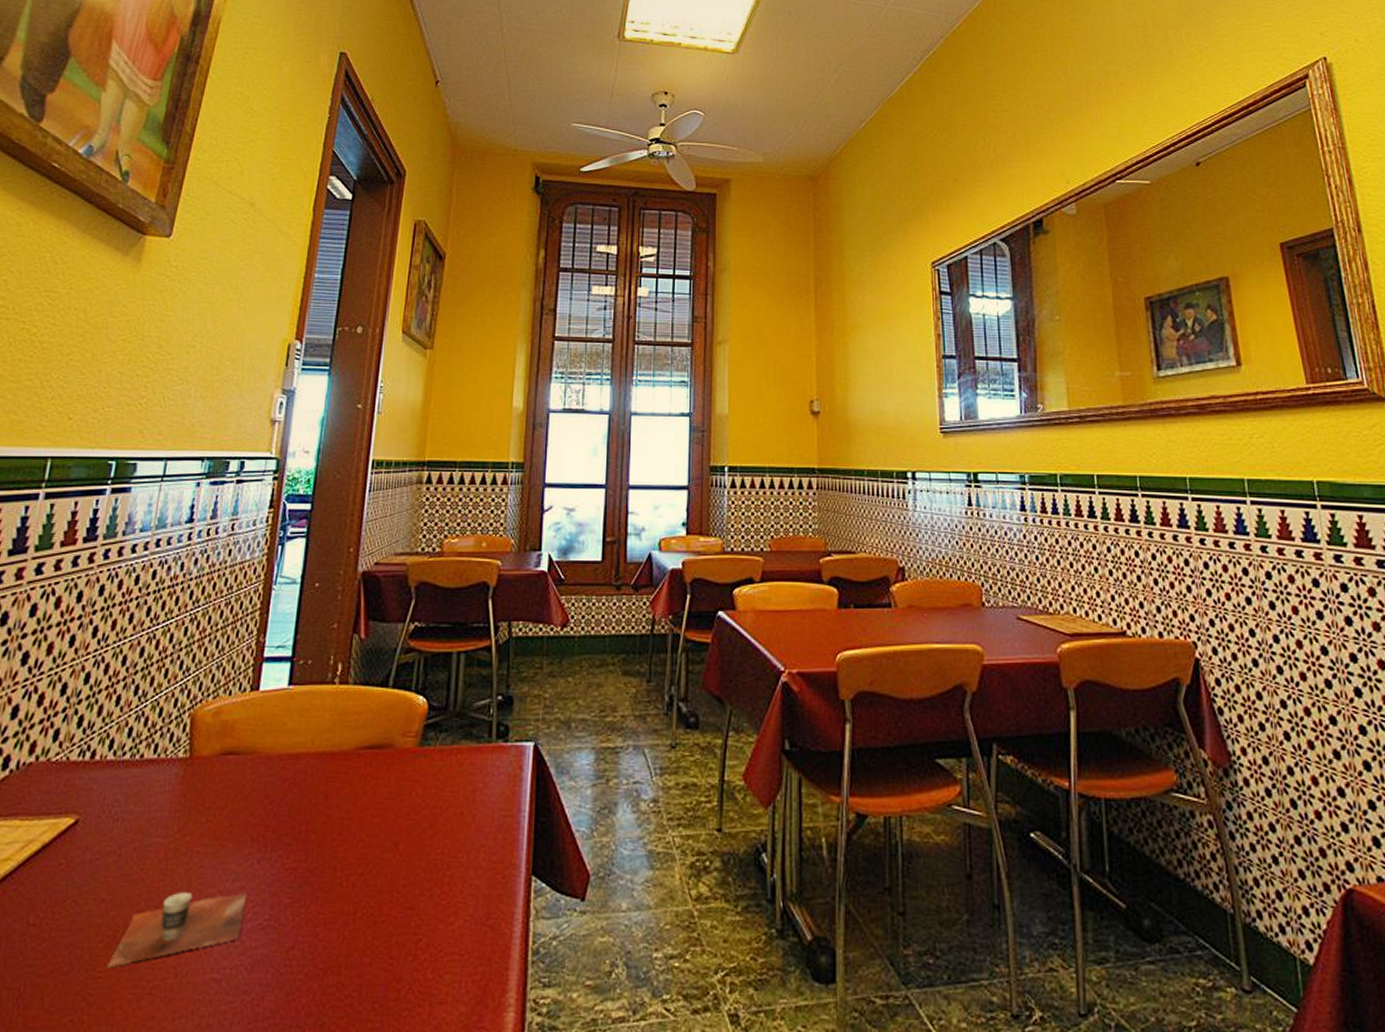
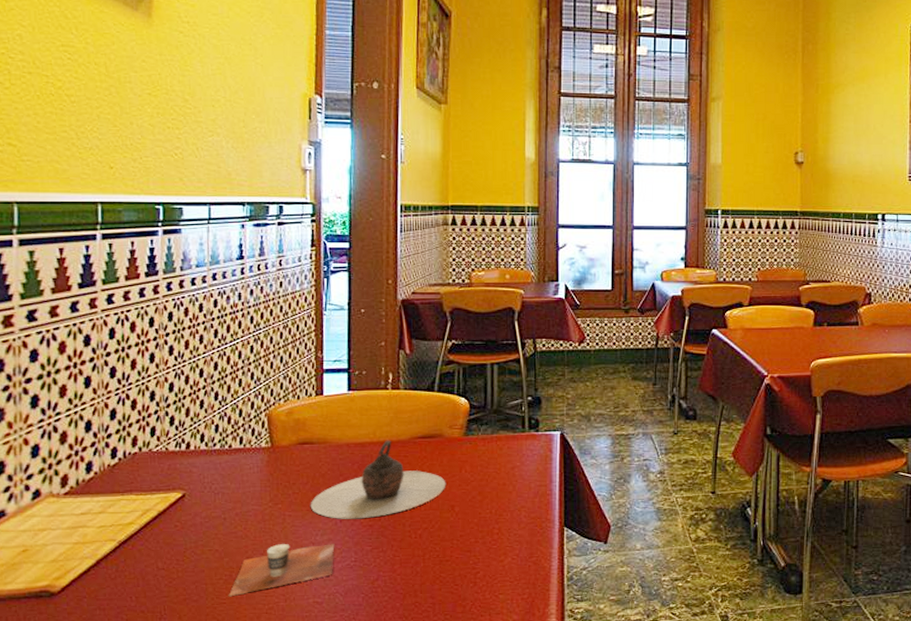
teapot: none [224,750,392,859] -> present [310,440,446,519]

